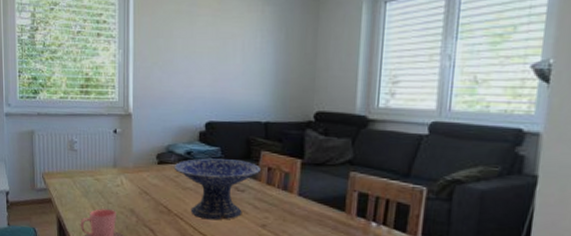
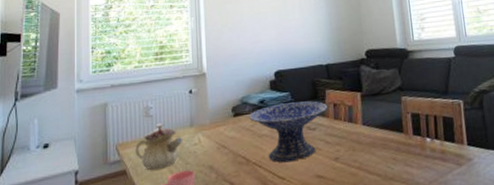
teapot: none [60,158,106,204] -> present [135,122,183,171]

